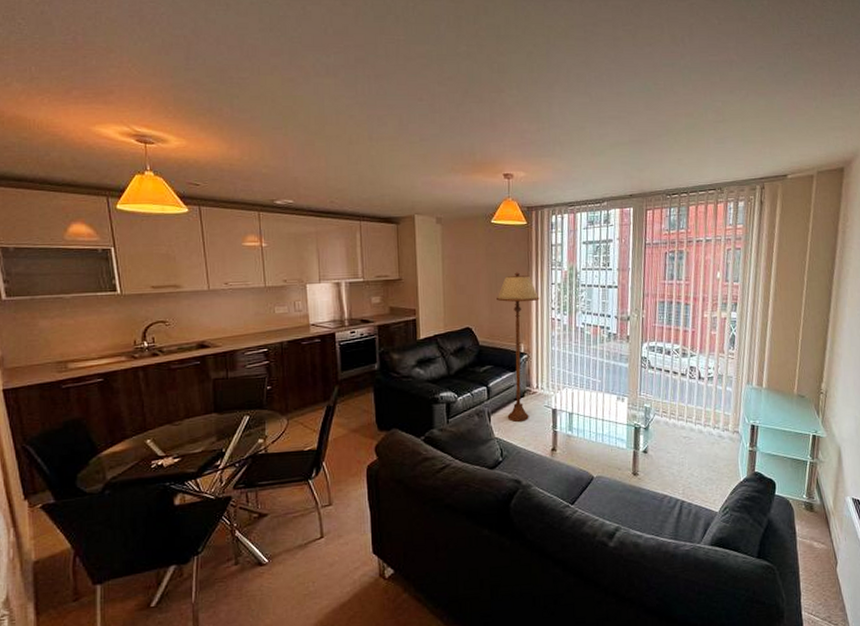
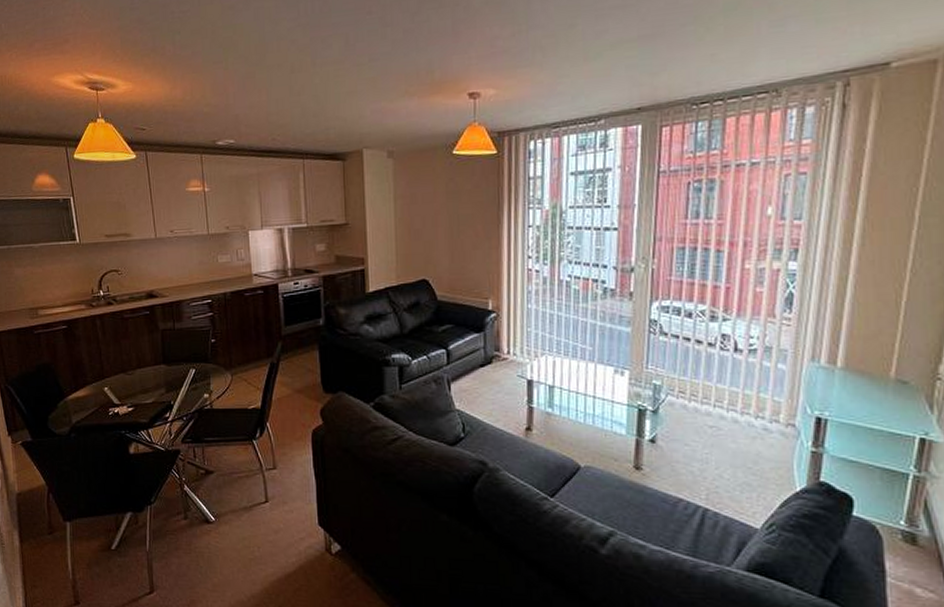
floor lamp: present [497,272,540,422] -> none [459,213,513,392]

